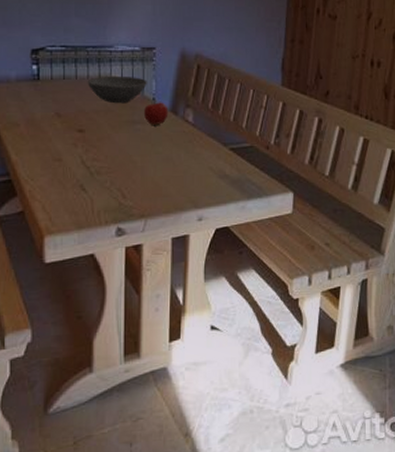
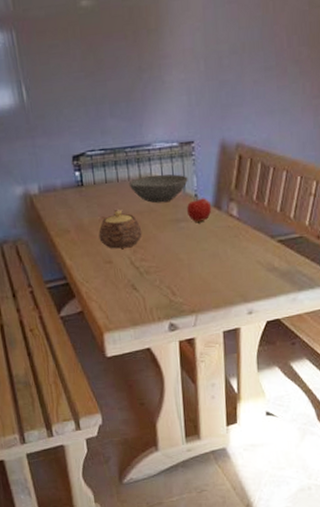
teapot: none [50,107,97,147] -> present [98,210,142,249]

